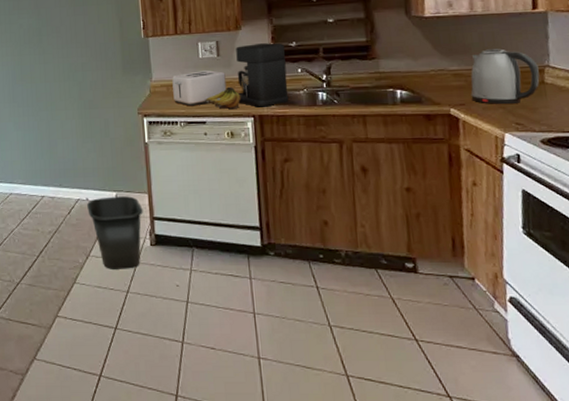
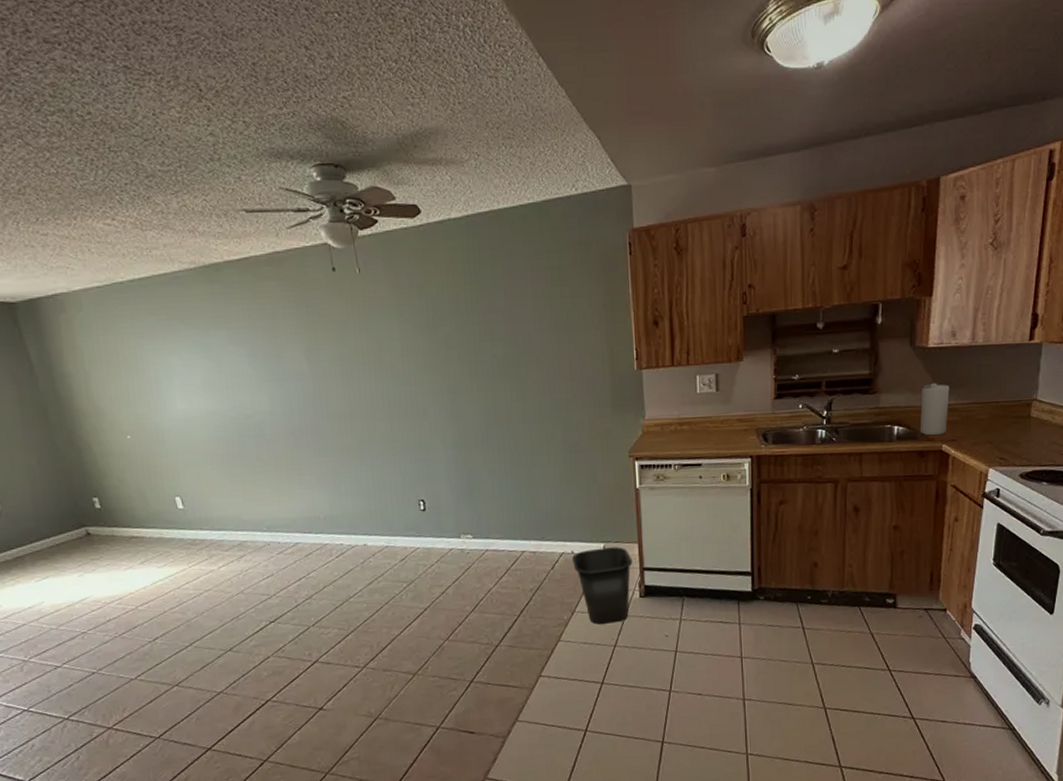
toaster: present [172,70,227,107] -> none [667,407,725,448]
fruit: present [205,86,241,110] -> none [701,425,739,450]
coffee maker: present [236,43,289,107] -> none [736,376,788,447]
paper towel holder: none [422,49,453,100] -> present [919,383,950,436]
kettle: present [470,49,540,105] -> none [963,382,1027,440]

